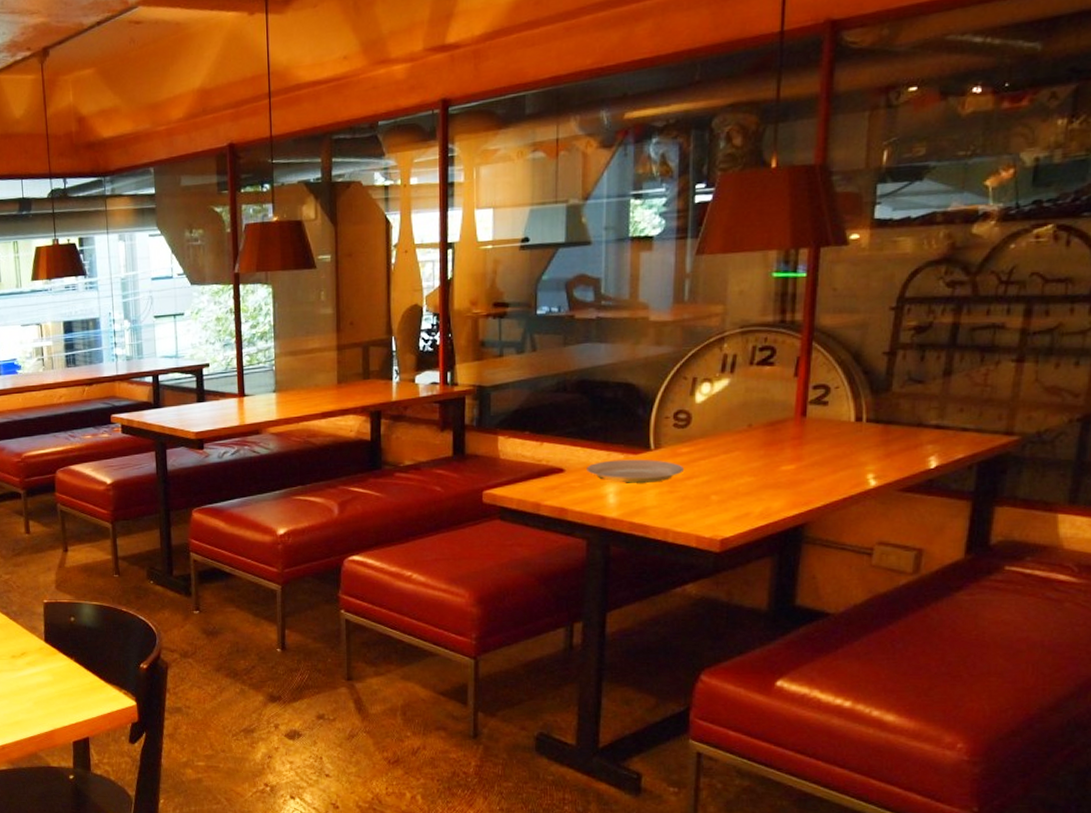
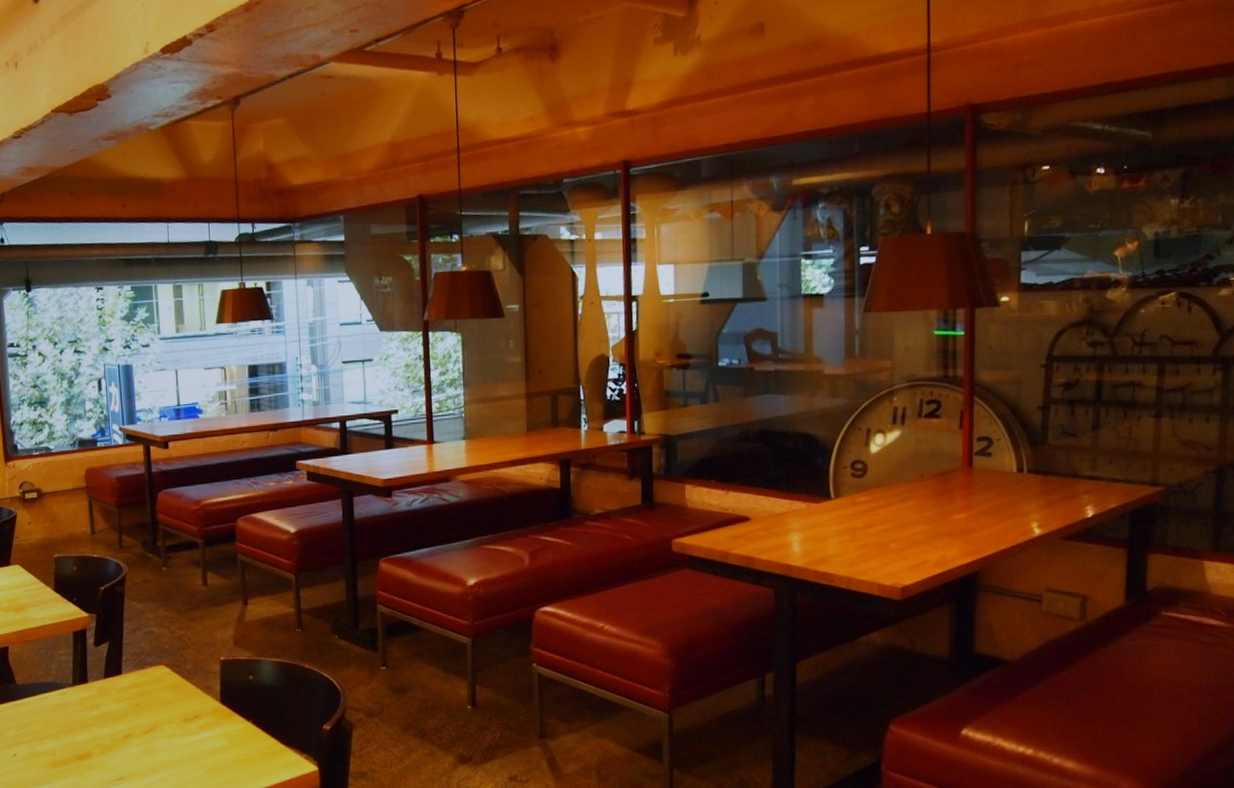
plate: present [586,459,685,483] -> none [771,508,864,532]

